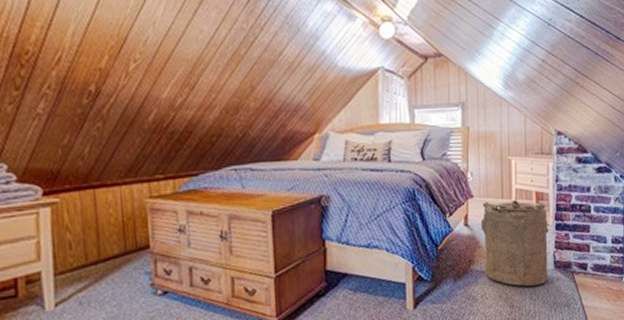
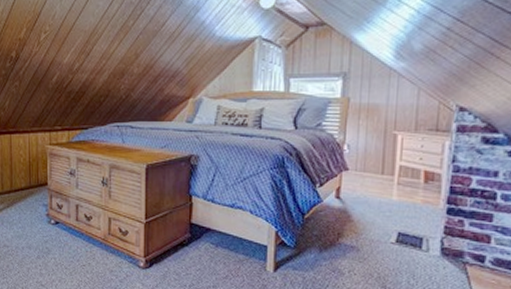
laundry hamper: present [481,200,550,287] -> none [355,175,440,270]

